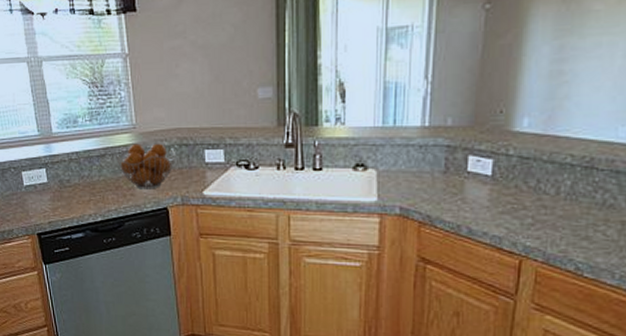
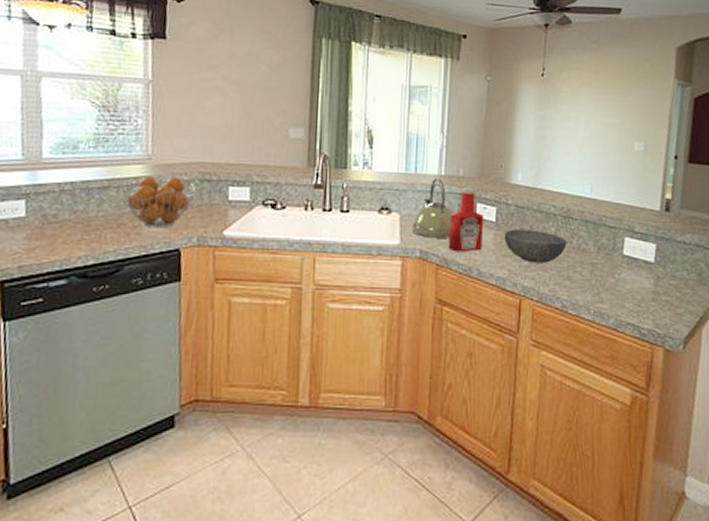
kettle: none [390,130,441,194] -> present [411,178,455,238]
ketchup bottle: none [433,138,477,209] -> present [448,187,484,252]
bowl: none [502,183,587,221] -> present [504,229,567,263]

